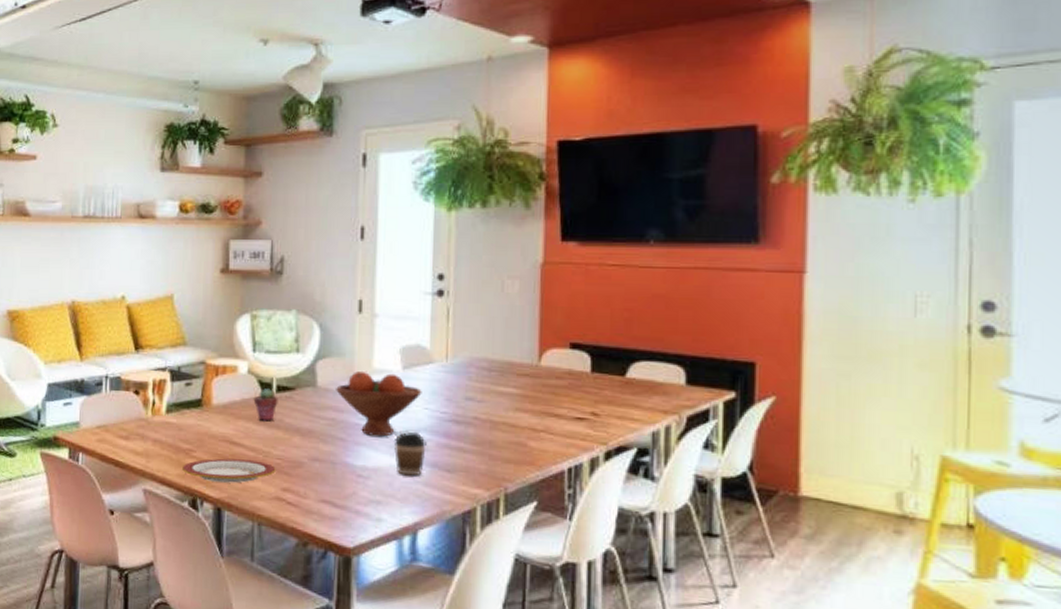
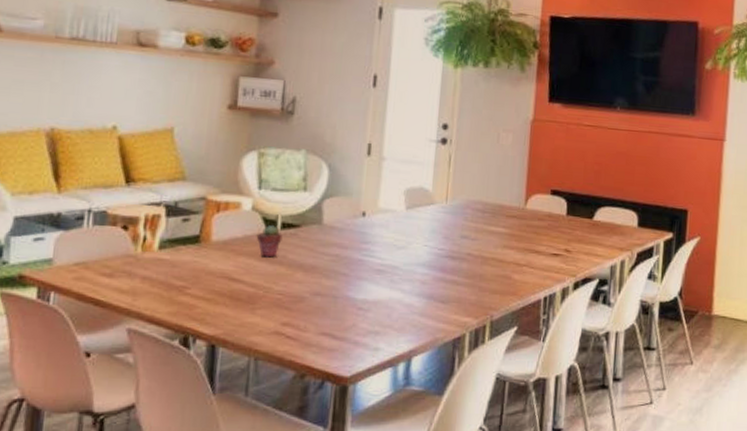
plate: present [182,458,276,483] -> none [174,295,276,320]
fruit bowl: present [336,371,422,437] -> none [341,210,423,272]
coffee cup: present [393,432,427,477] -> none [394,267,424,308]

